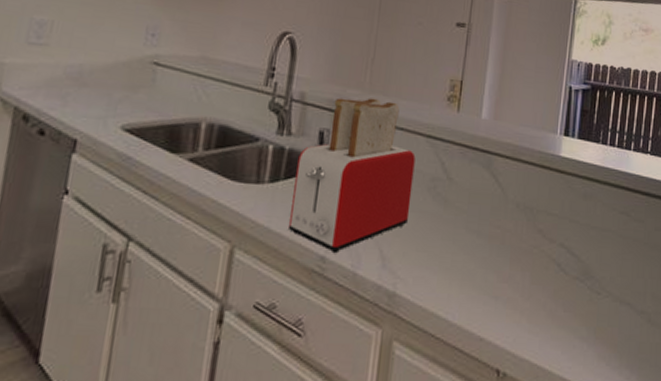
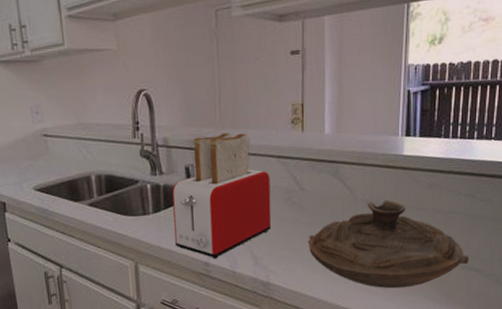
decorative bowl: none [447,205,621,319] -> present [307,200,469,289]

